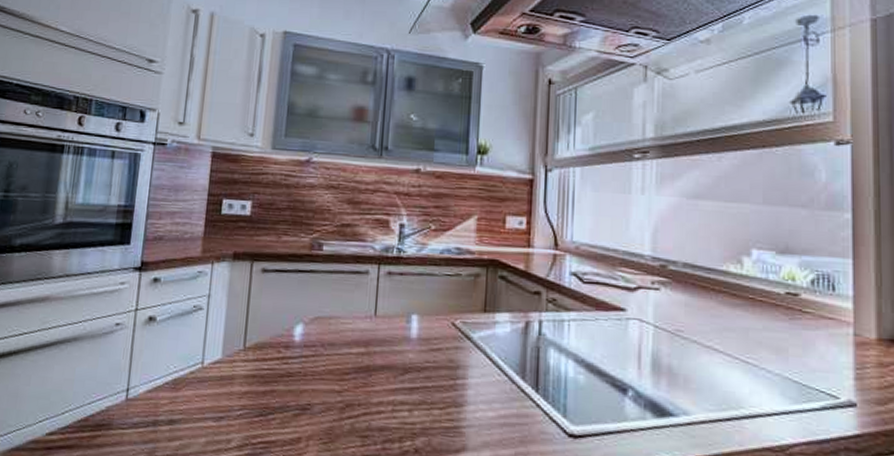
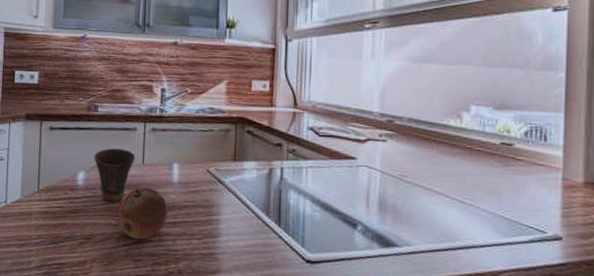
cup: none [315,295,367,363] -> present [94,148,136,202]
fruit: none [342,344,404,410] -> present [117,187,168,240]

